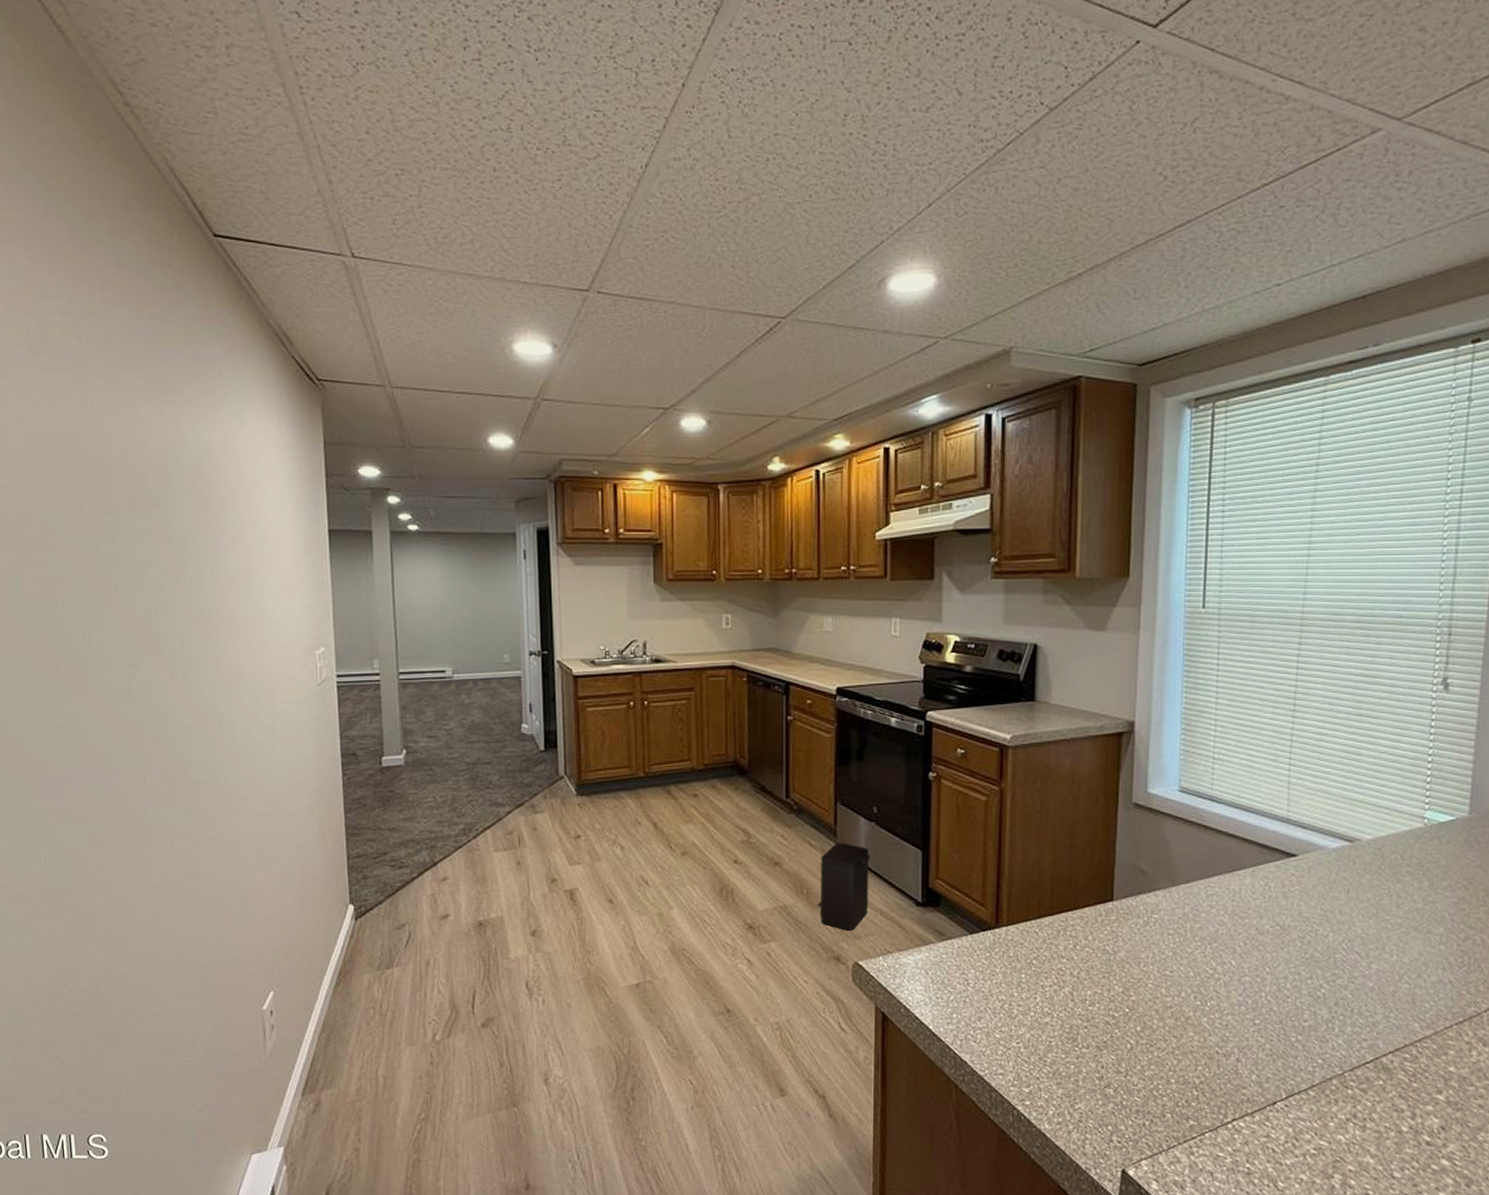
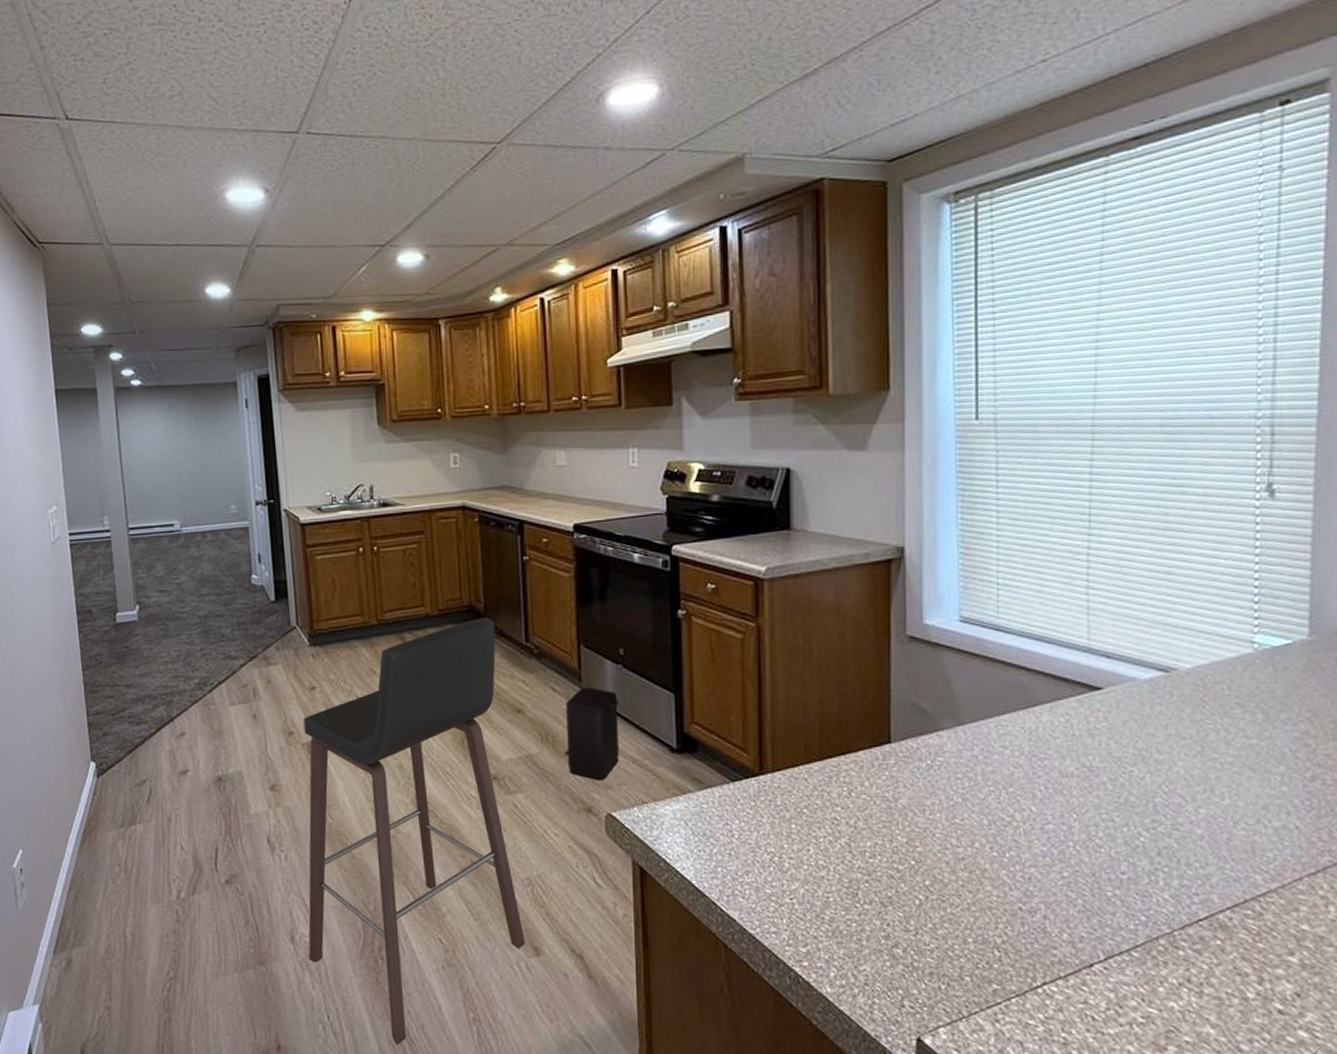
bar stool: none [561,773,771,1183] -> present [303,617,525,1045]

